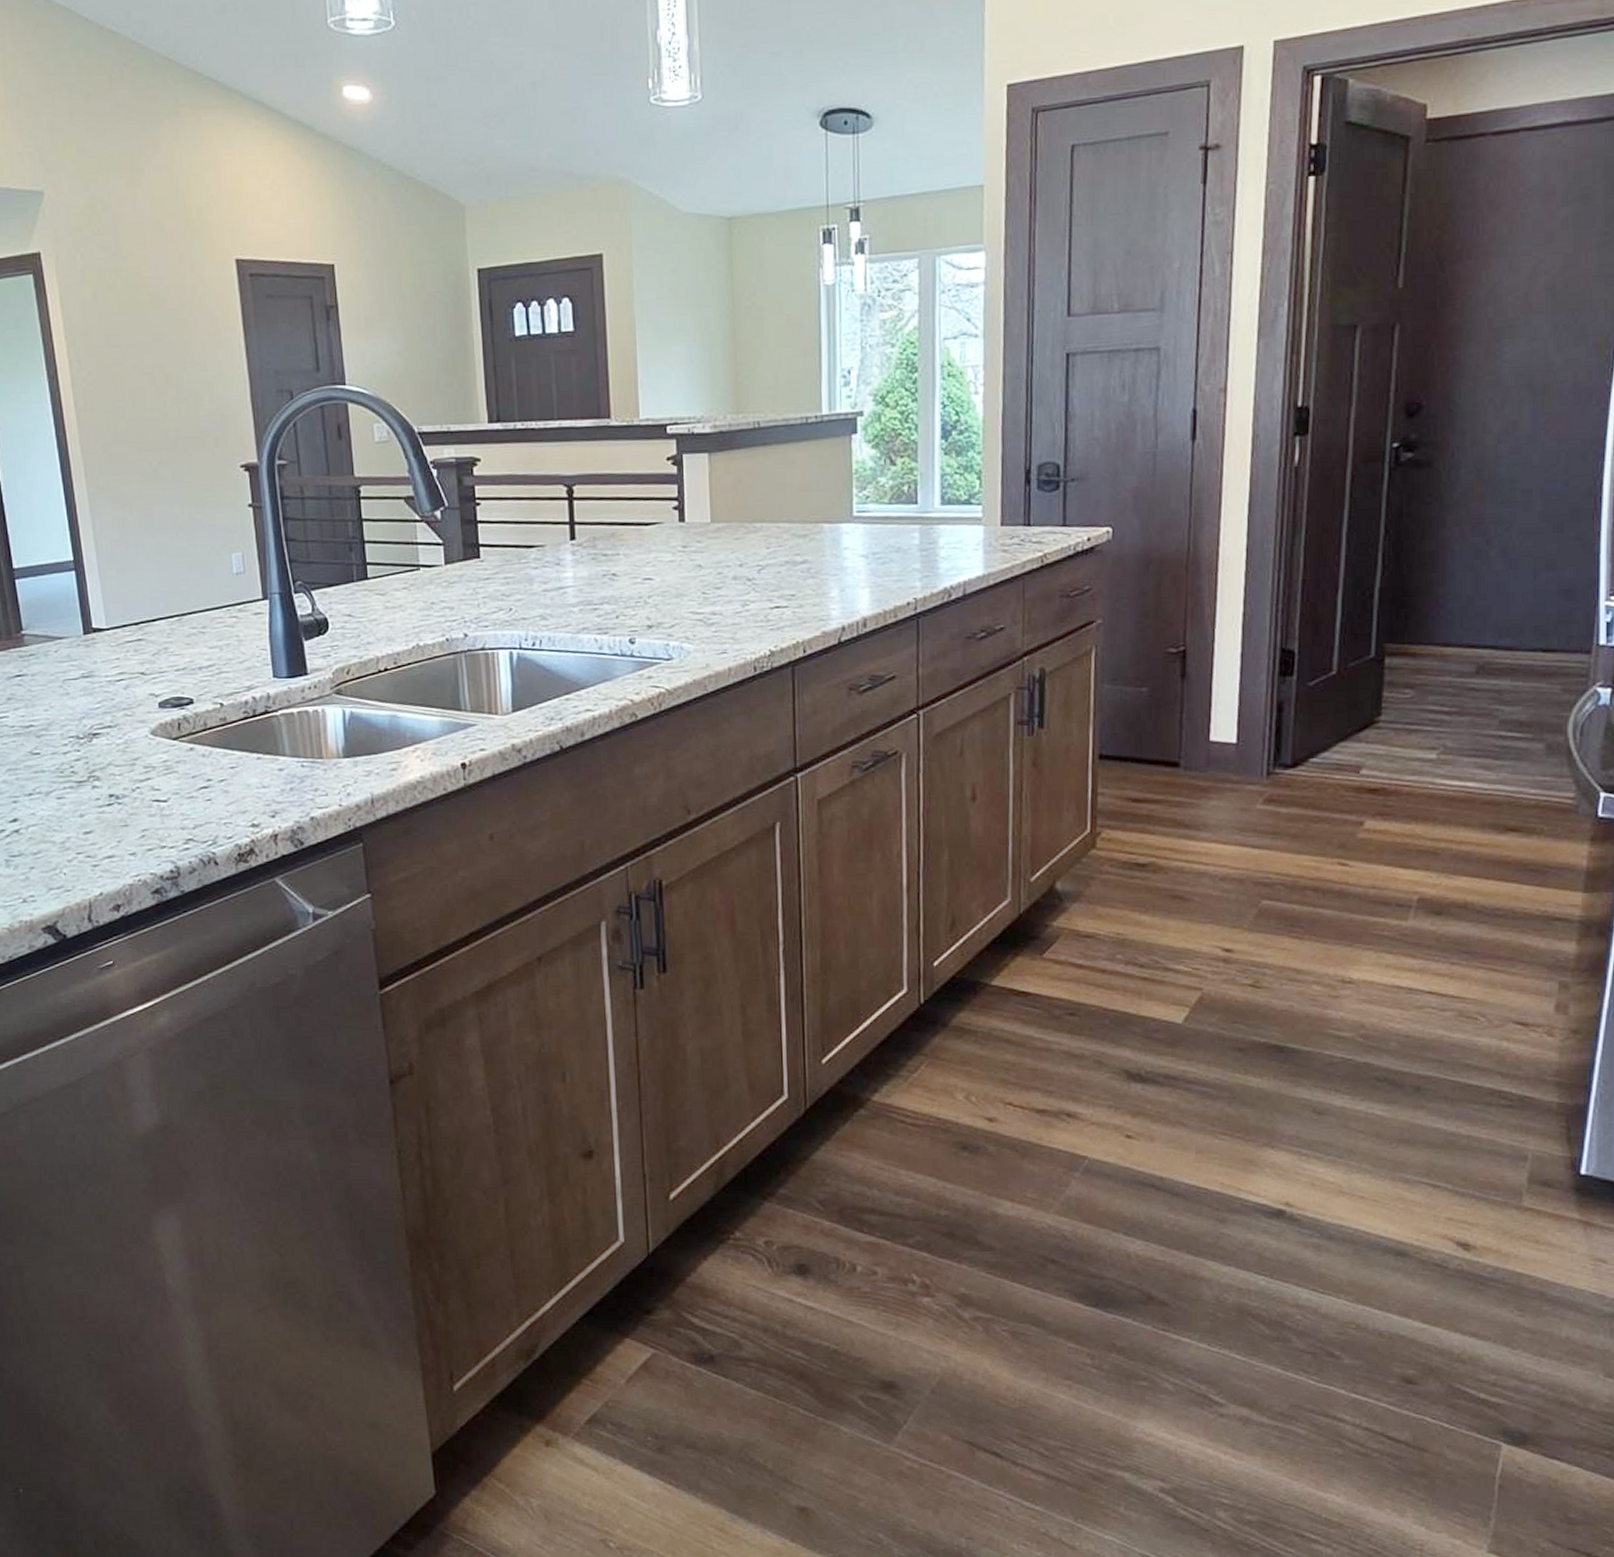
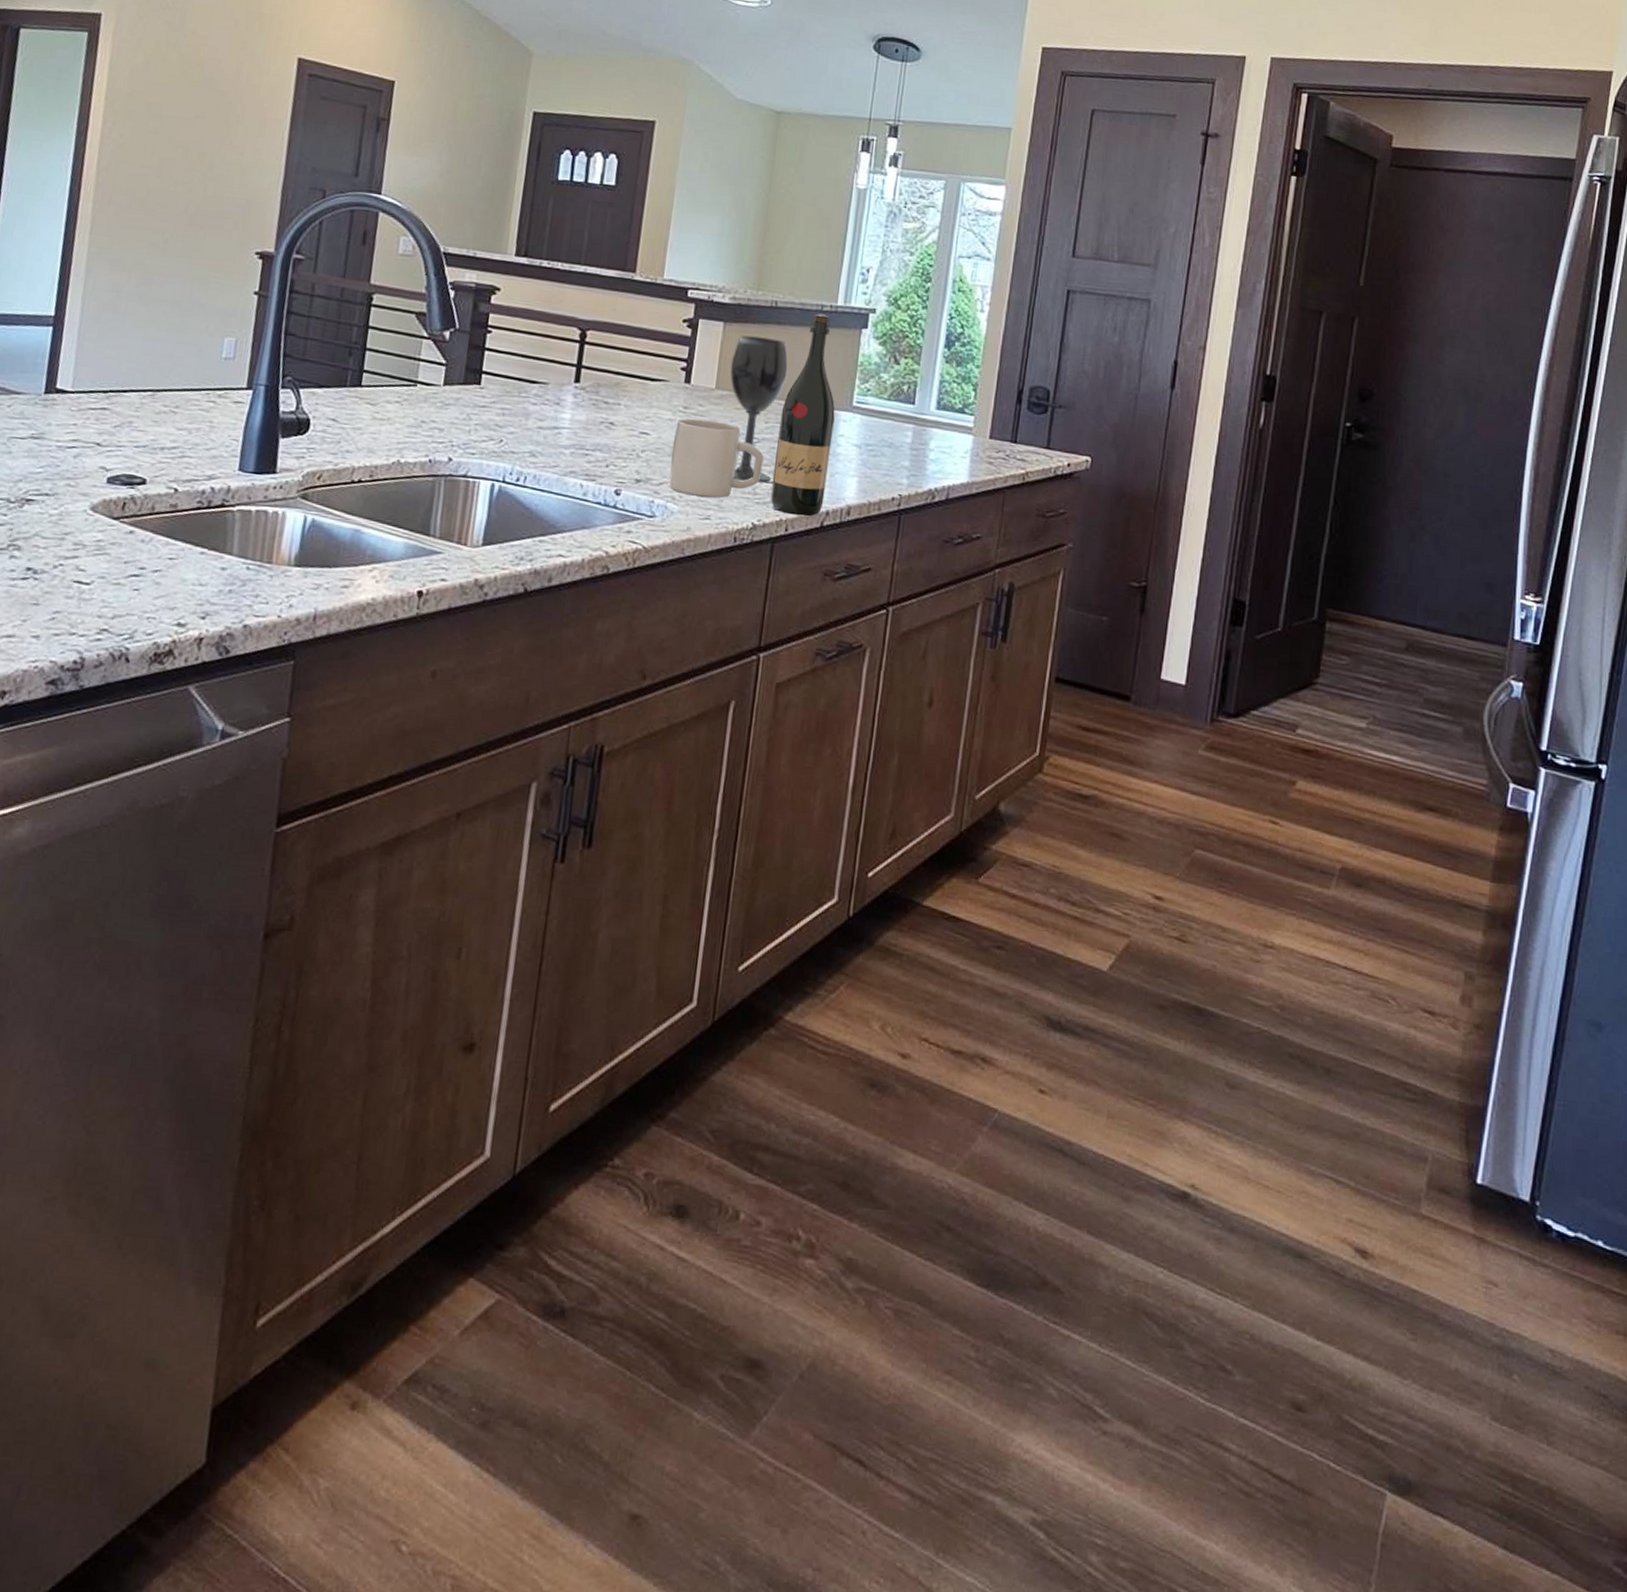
mug: none [677,554,772,633] -> present [669,418,764,498]
wine glass: none [721,461,781,610] -> present [729,335,789,482]
wine bottle: none [781,426,838,636] -> present [770,313,835,517]

